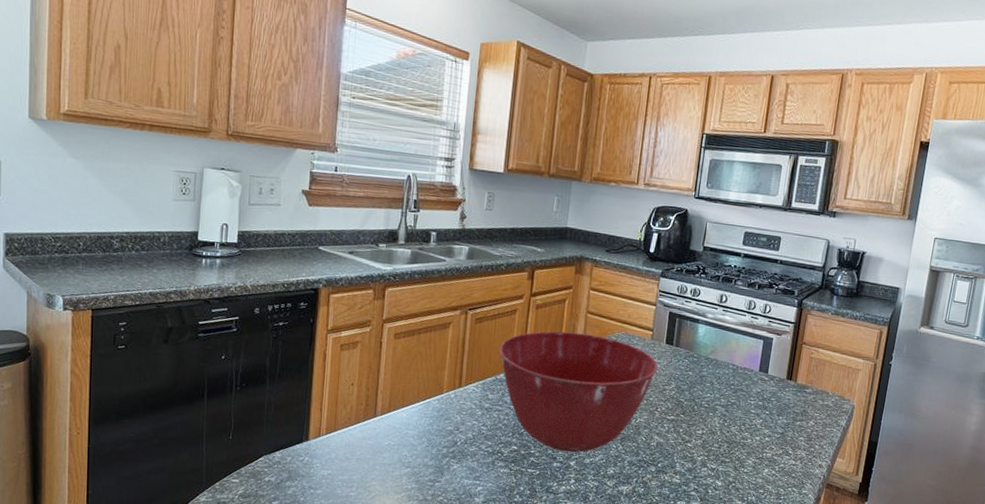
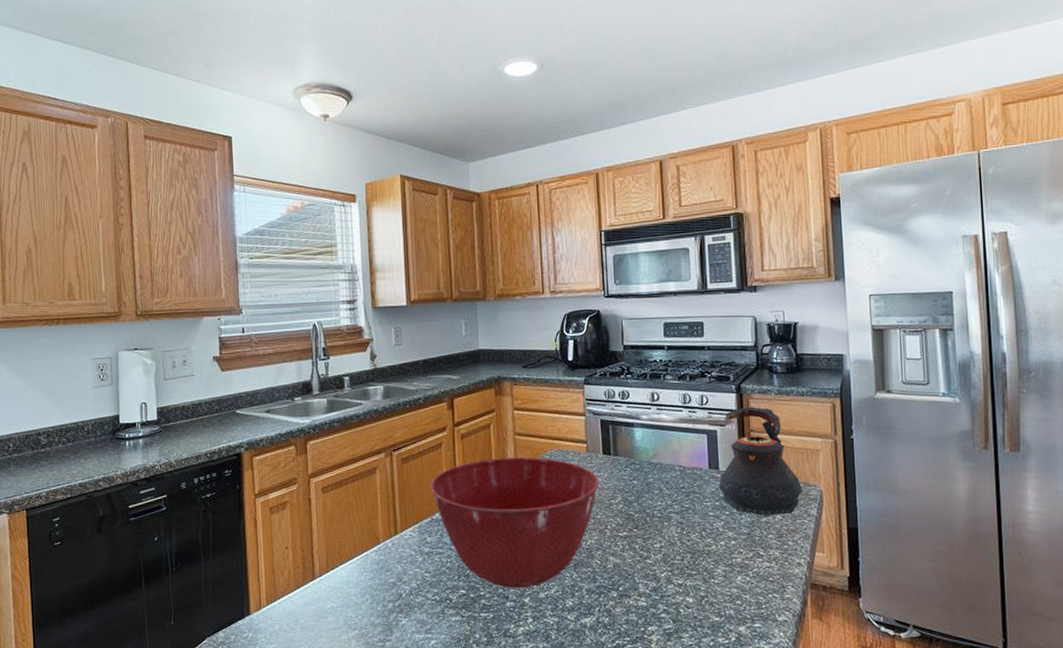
teapot: none [764,321,838,422] -> present [719,406,802,516]

